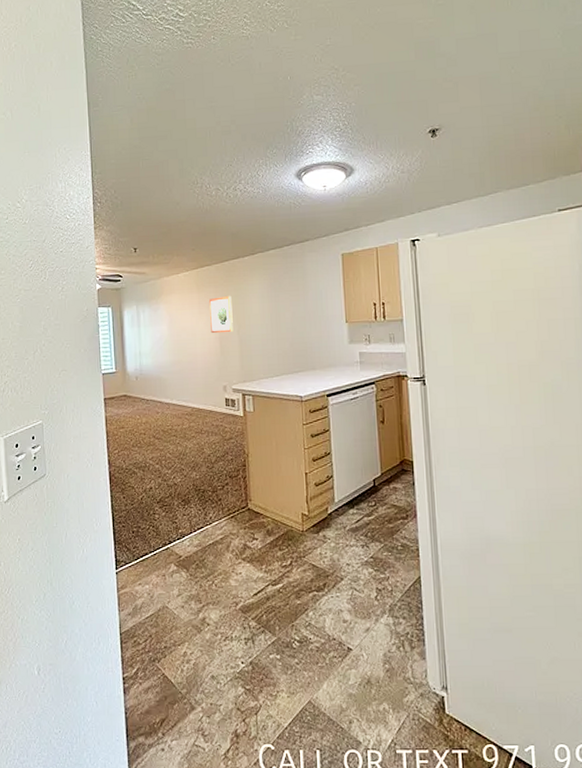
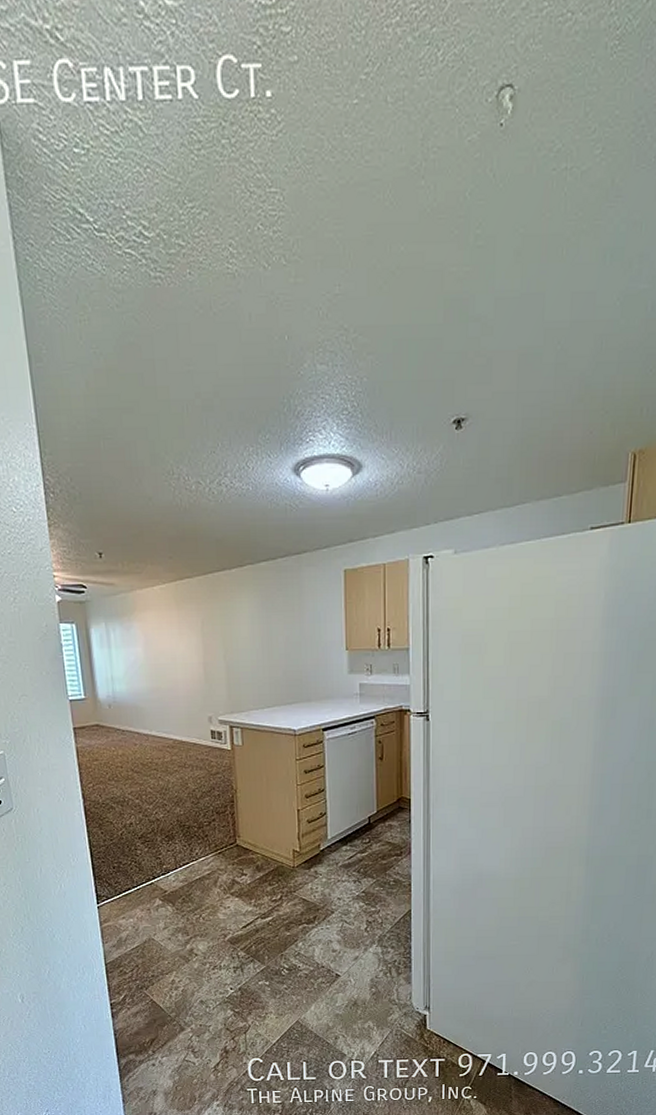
wall art: present [208,295,233,334] -> none [190,614,219,658]

